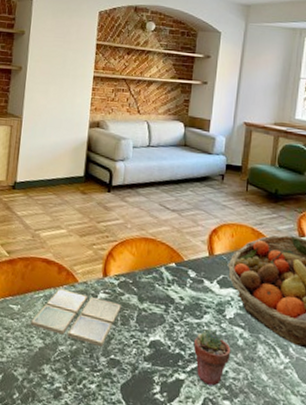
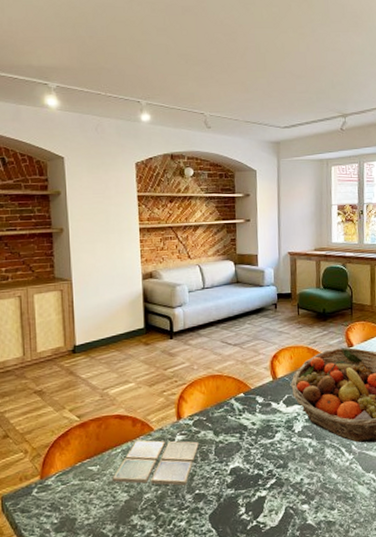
potted succulent: present [193,329,231,387] -> none [269,445,304,496]

